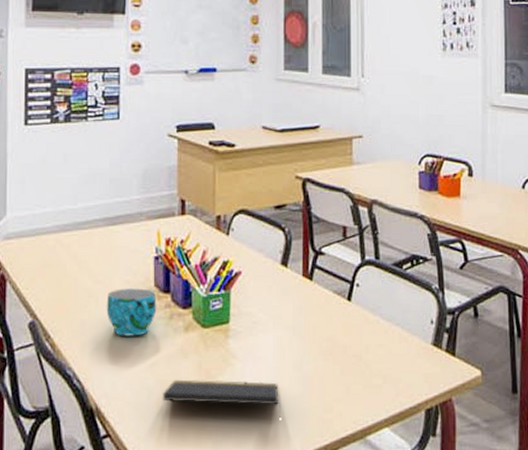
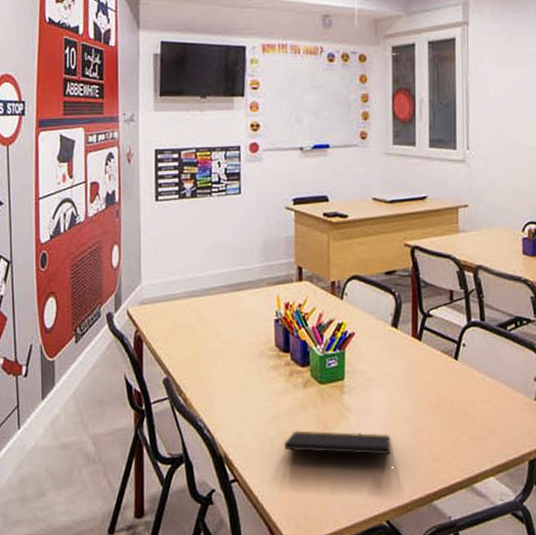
cup: present [106,288,157,336] -> none [232,348,278,392]

